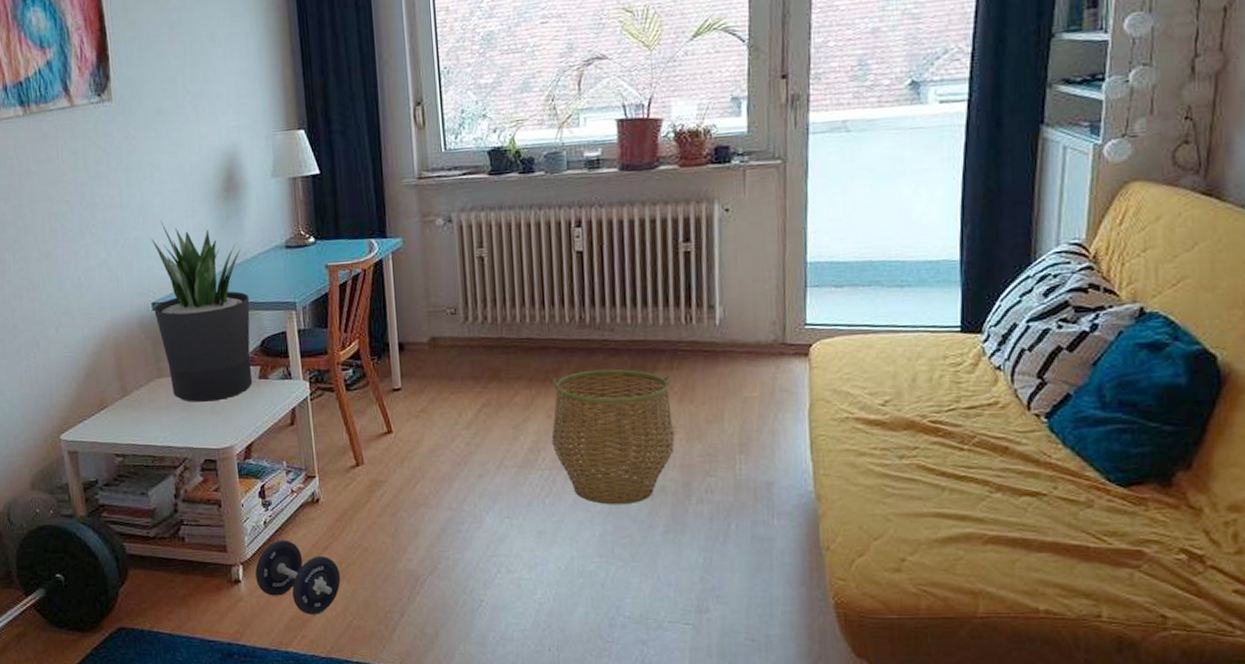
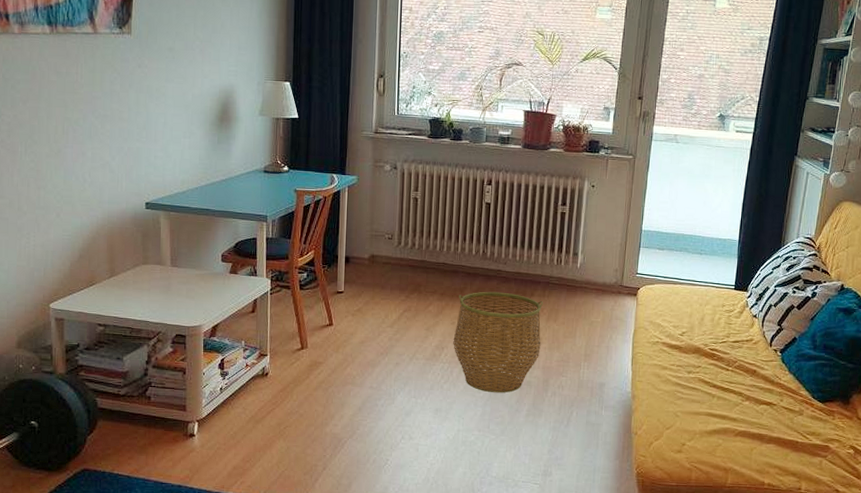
planter: present [150,220,253,402] -> none [147,136,229,288]
dumbbell: present [255,540,341,614] -> none [208,403,279,465]

